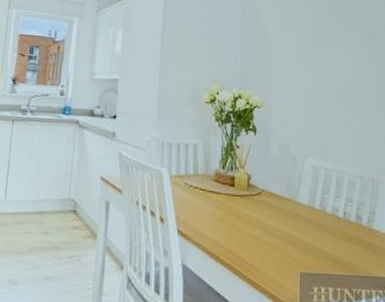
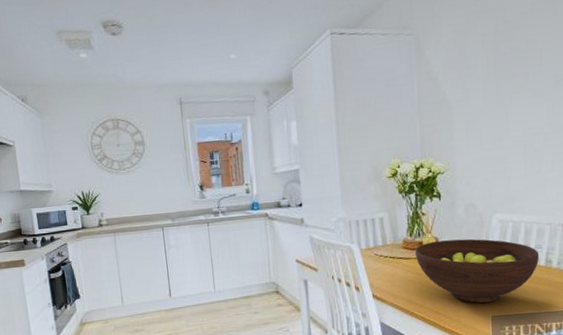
fruit bowl: none [225,178,349,257] -> present [414,239,539,303]

